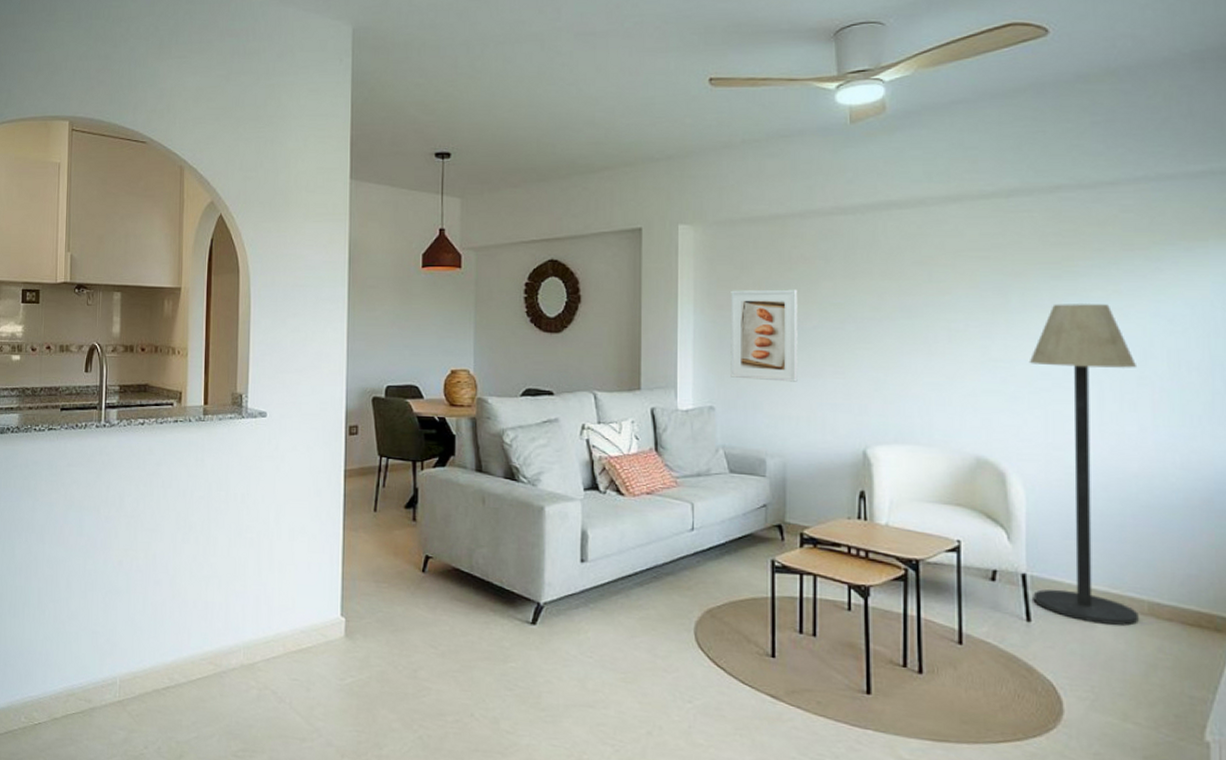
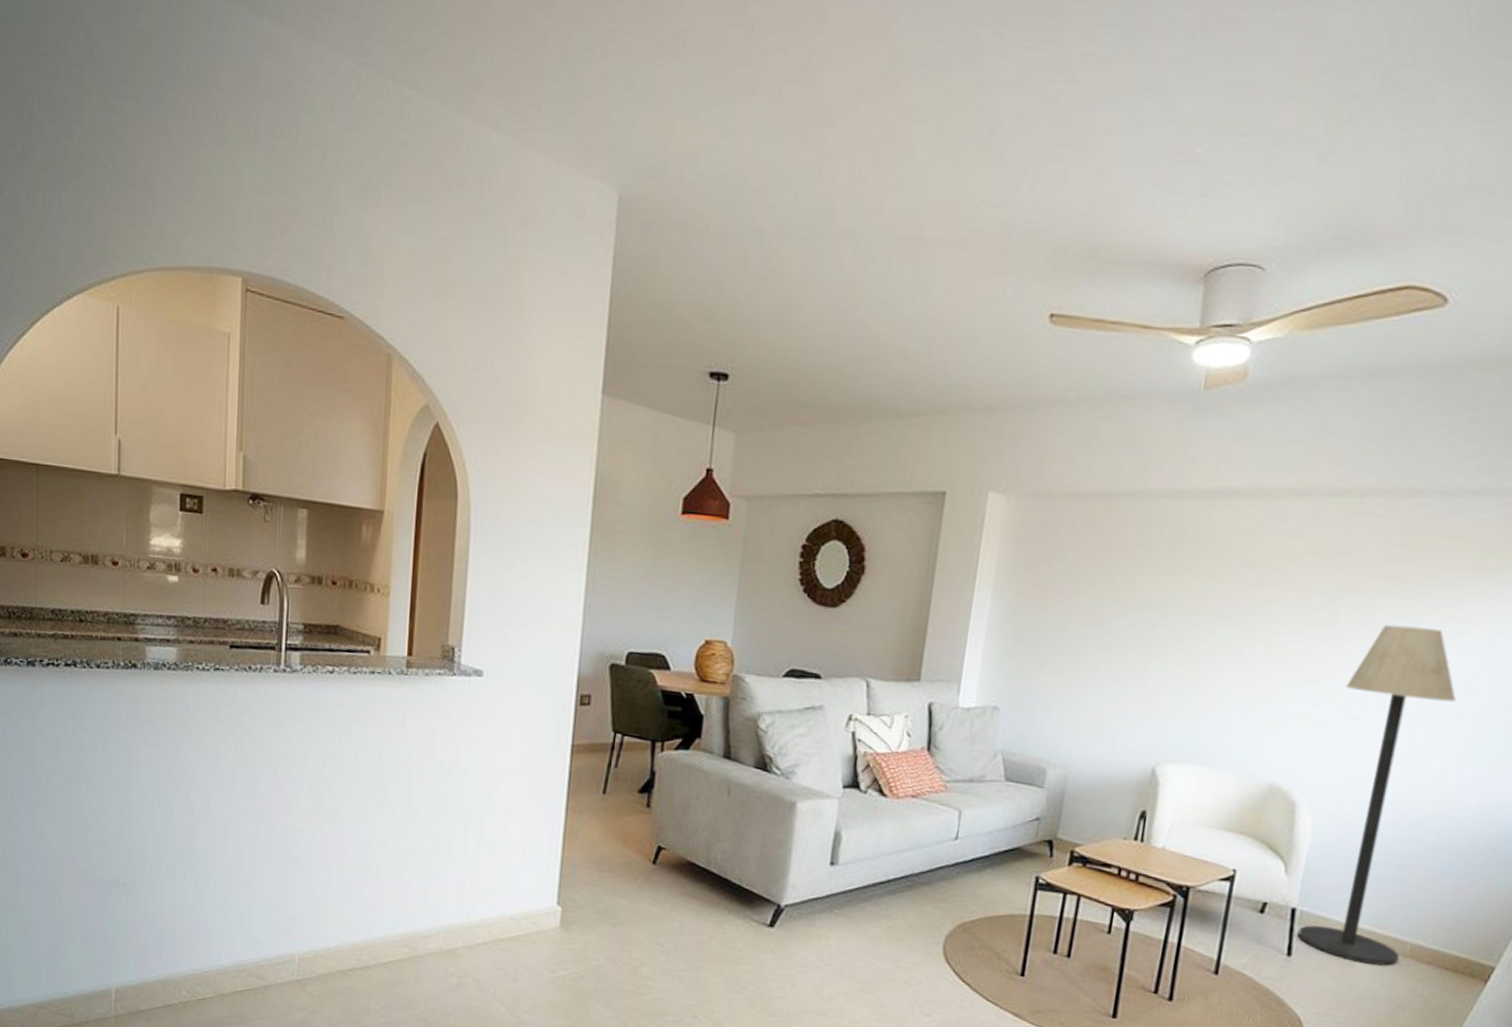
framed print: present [730,289,798,382] -> none [1022,575,1112,687]

